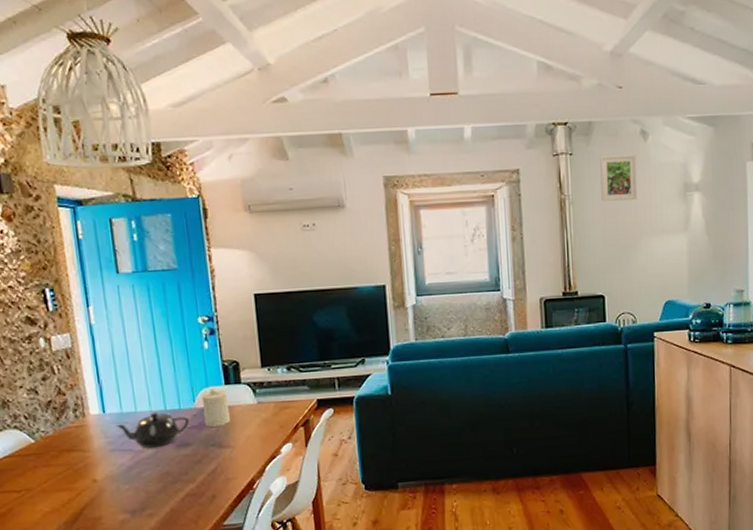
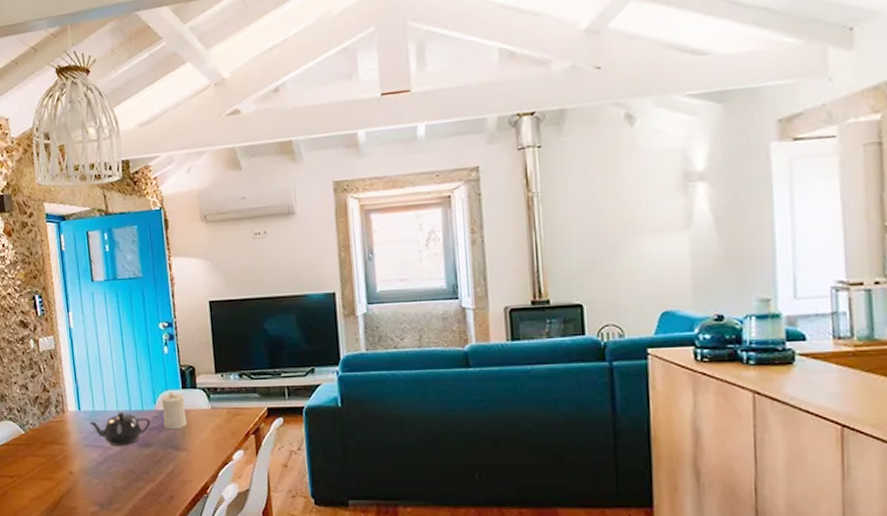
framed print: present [600,154,638,202] -> none [574,142,623,199]

